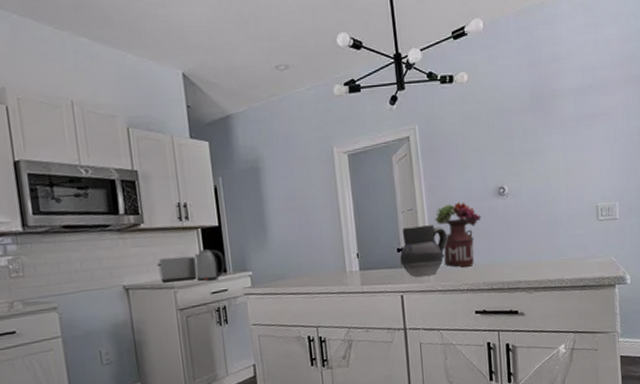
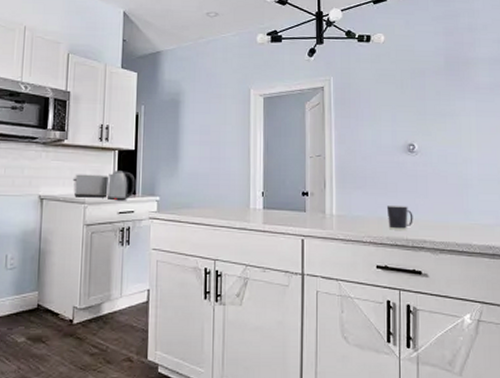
ceramic jug: present [400,224,447,277] -> none [304,172,353,224]
flower arrangement: present [435,202,482,268] -> none [342,154,390,219]
mug: none [481,250,508,275] -> present [386,205,413,230]

